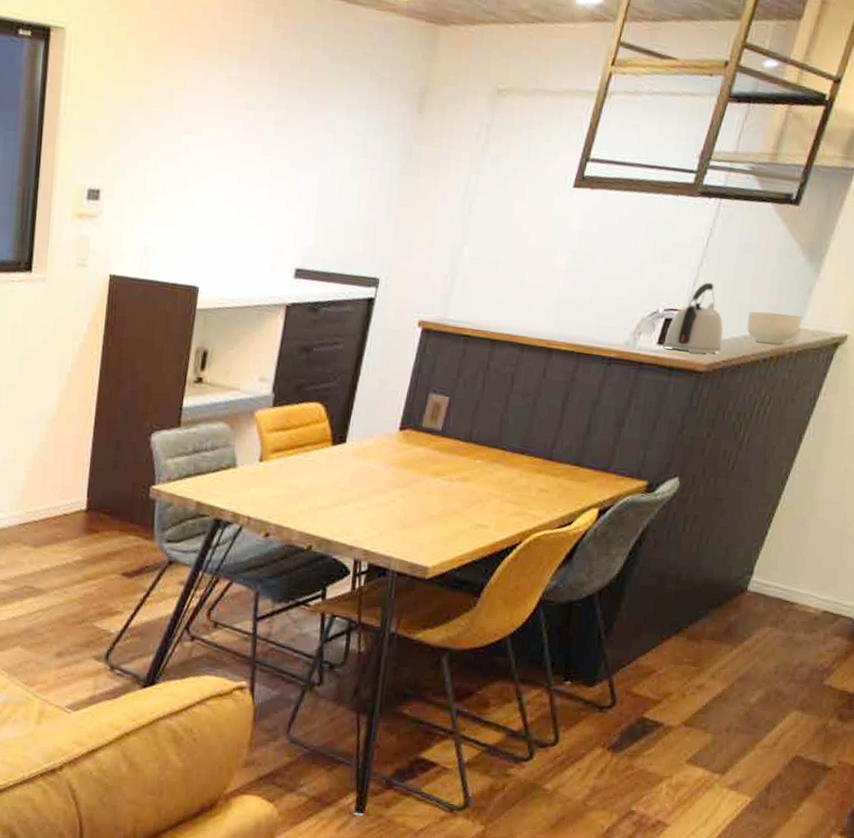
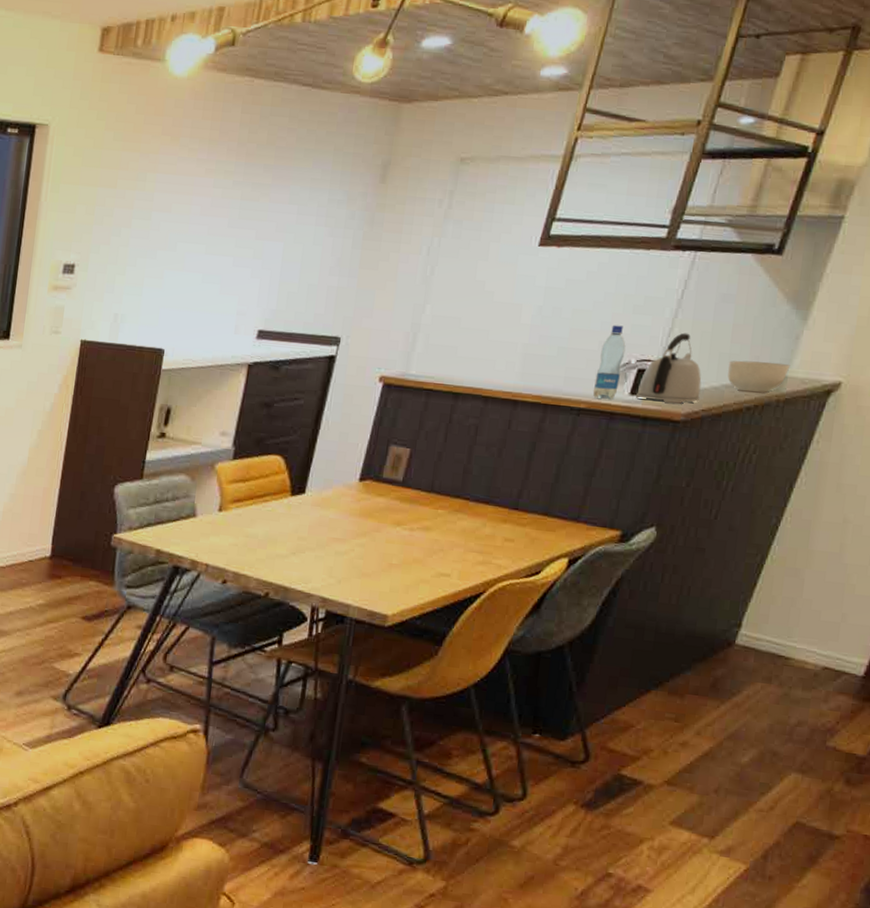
bottle: none [623,272,655,350] -> present [593,325,626,400]

